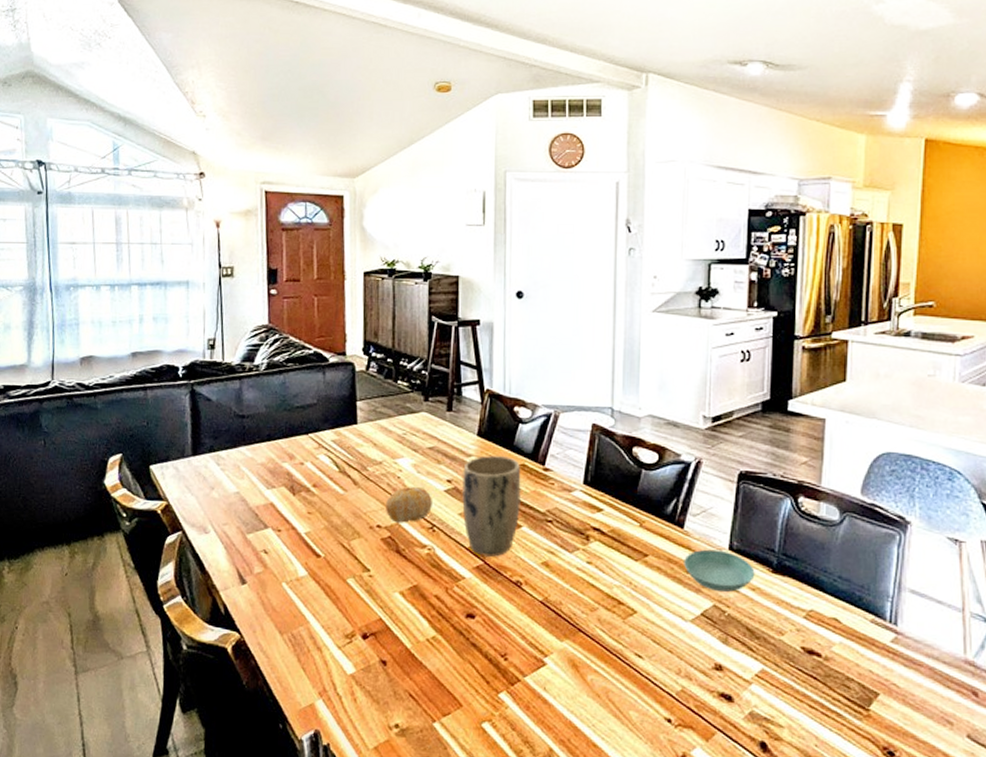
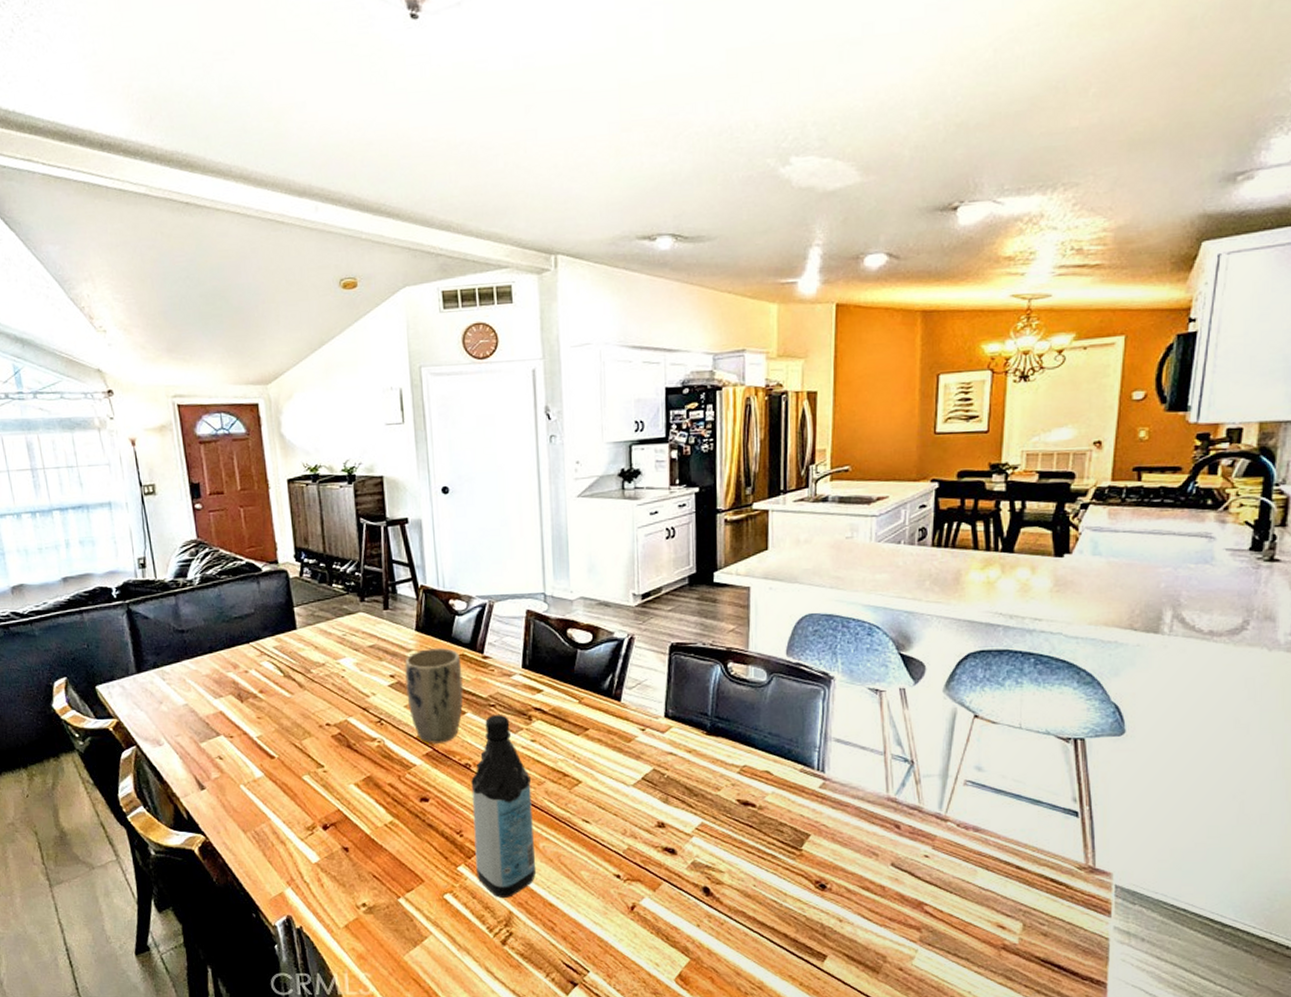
fruit: present [386,486,432,523] -> none [333,684,378,720]
water bottle: none [518,531,583,733] -> present [471,715,536,898]
saucer: present [684,549,755,592] -> none [623,718,690,756]

